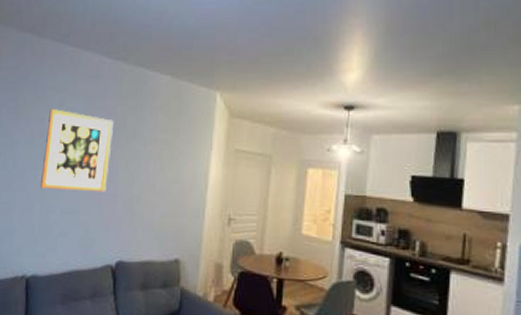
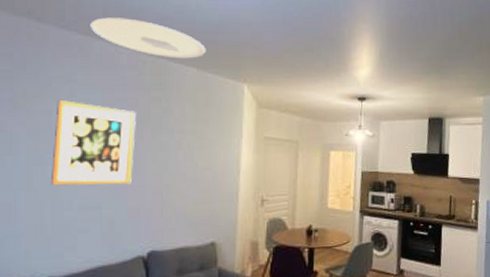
ceiling light: none [80,28,181,67] -> present [90,17,206,59]

